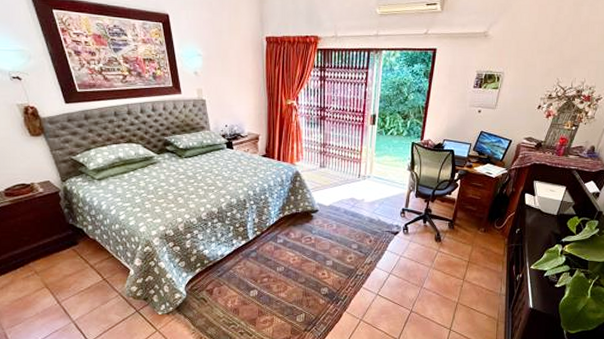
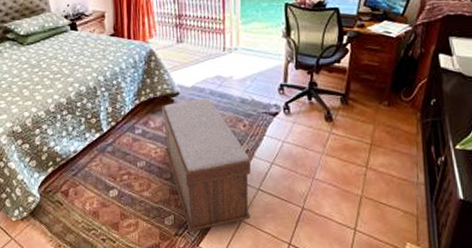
bench: none [301,216,373,328] -> present [161,98,252,232]

